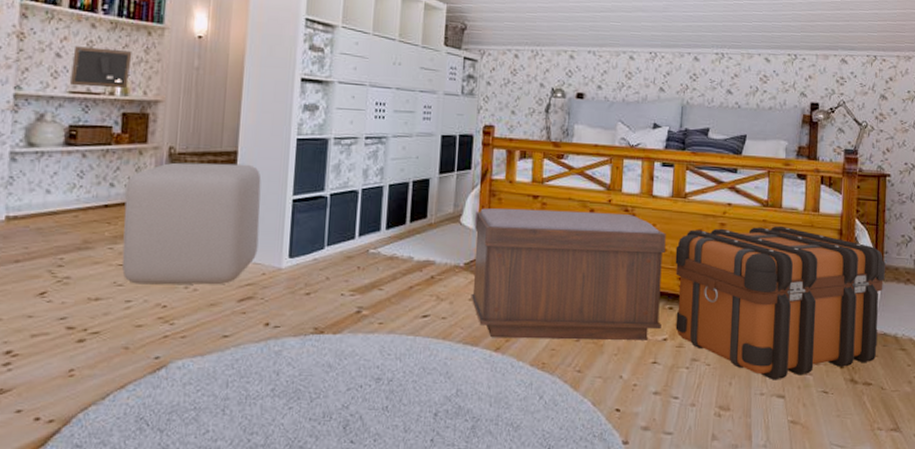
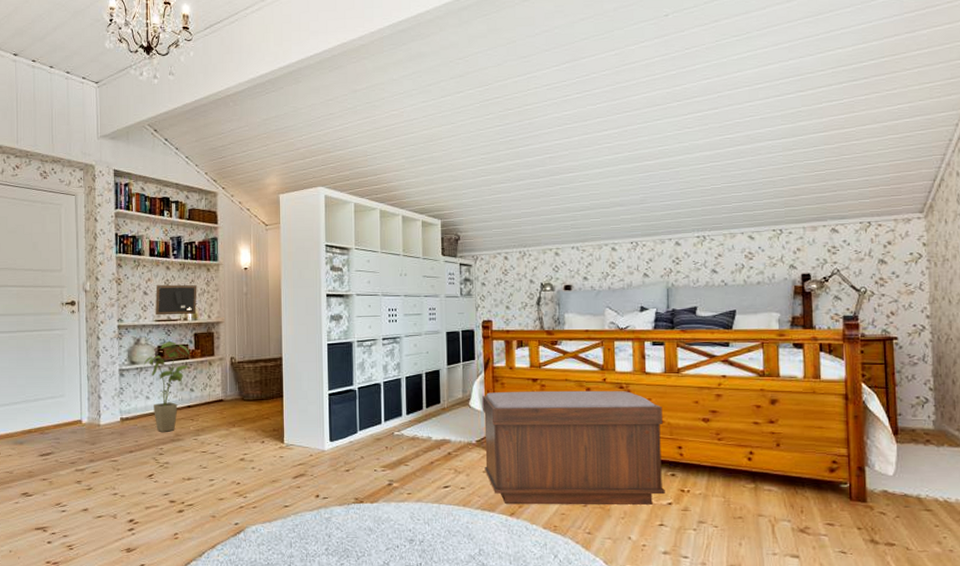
house plant: none [46,120,113,237] -> present [143,341,191,432]
pouf: present [121,162,261,285] -> none [202,367,305,467]
suitcase: present [675,225,885,380] -> none [673,393,901,541]

